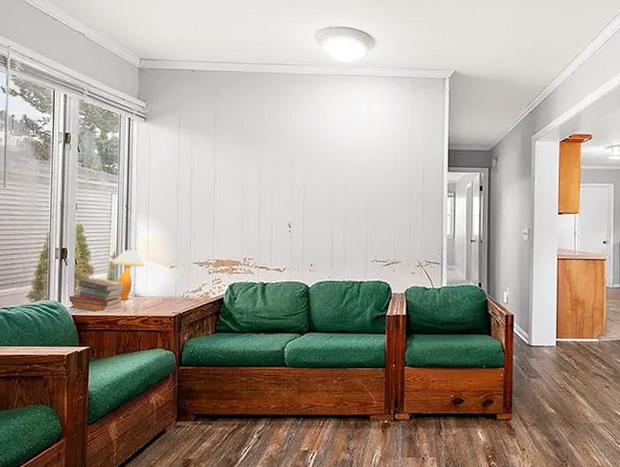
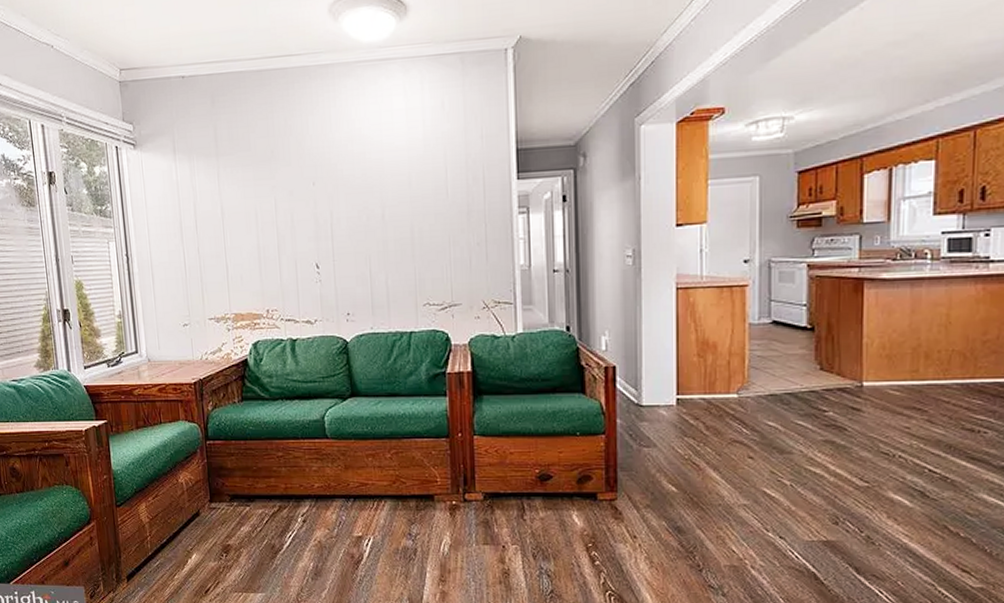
books: present [67,278,125,312] -> none [76,342,138,381]
table lamp: present [111,248,145,301] -> none [118,304,155,367]

